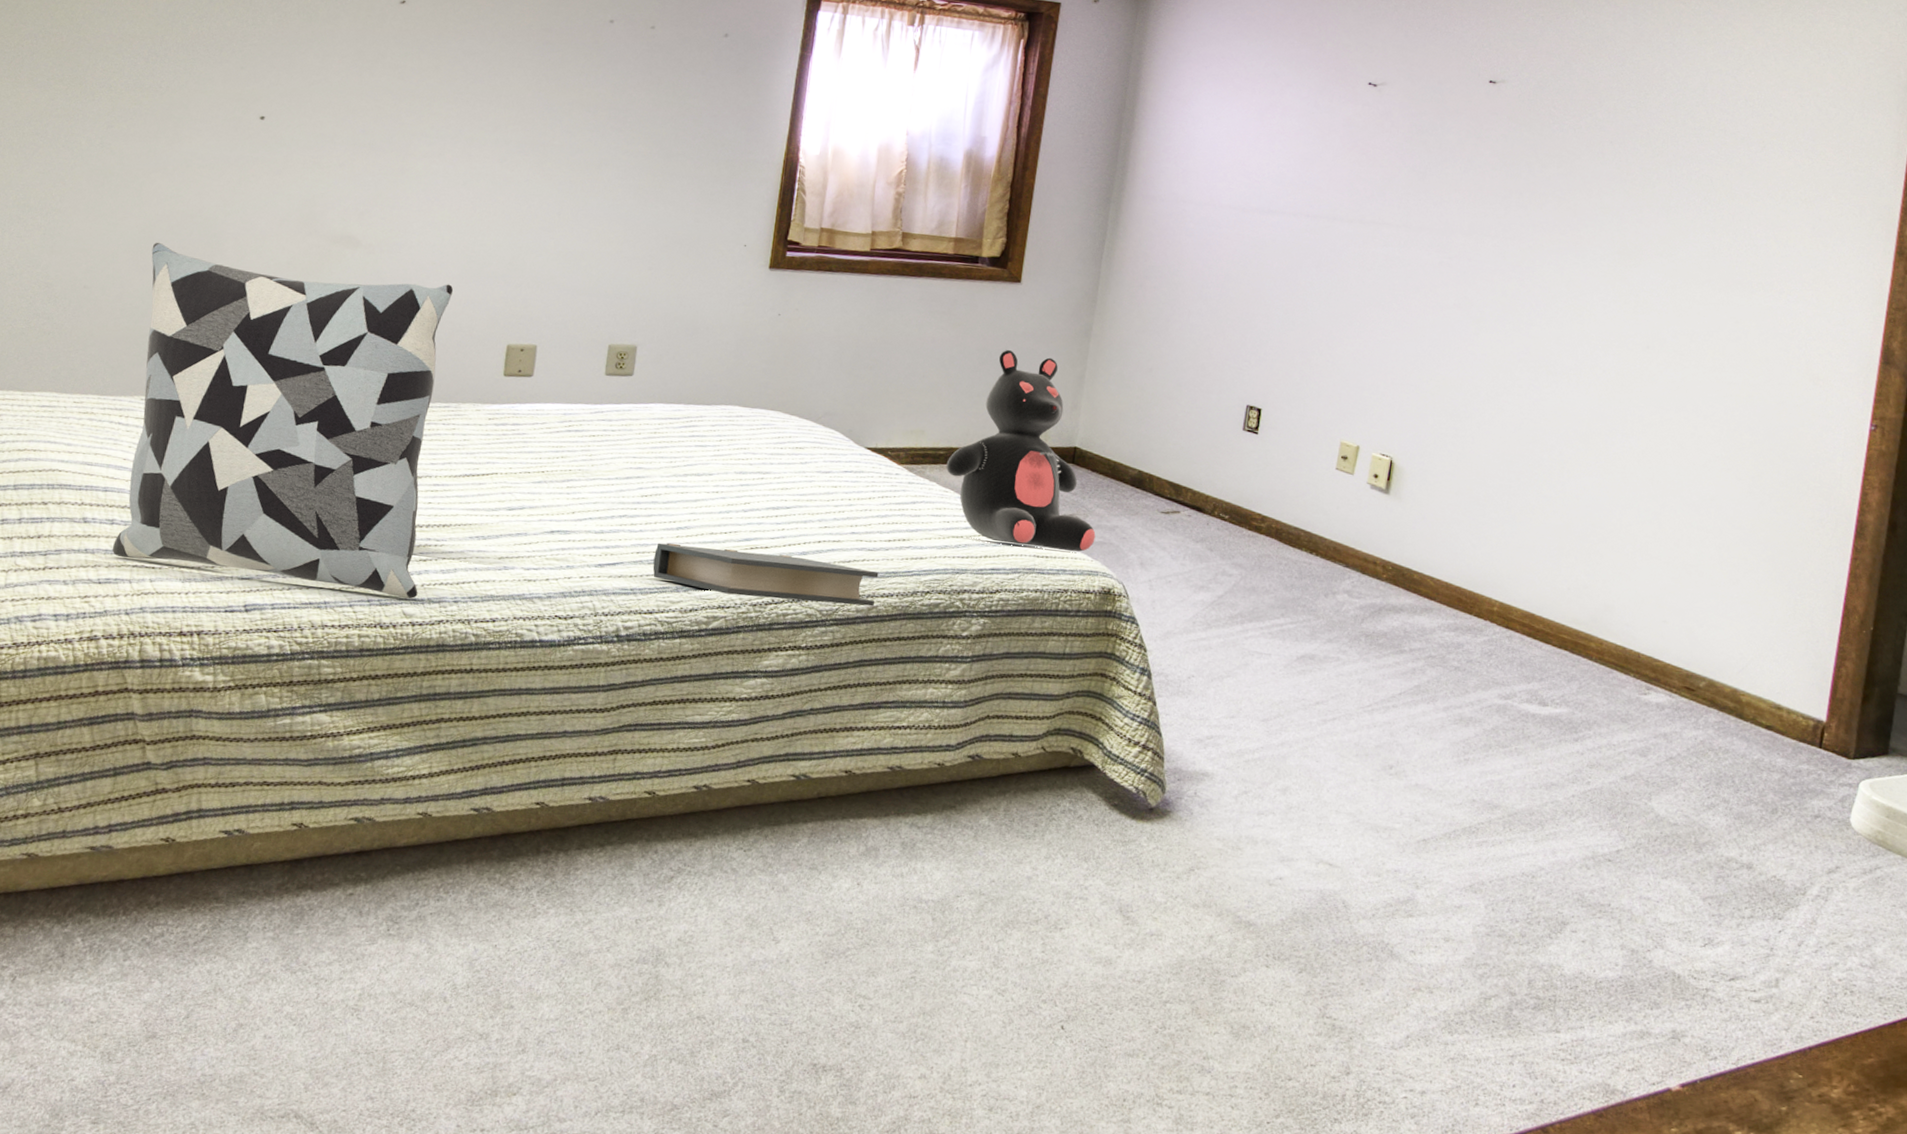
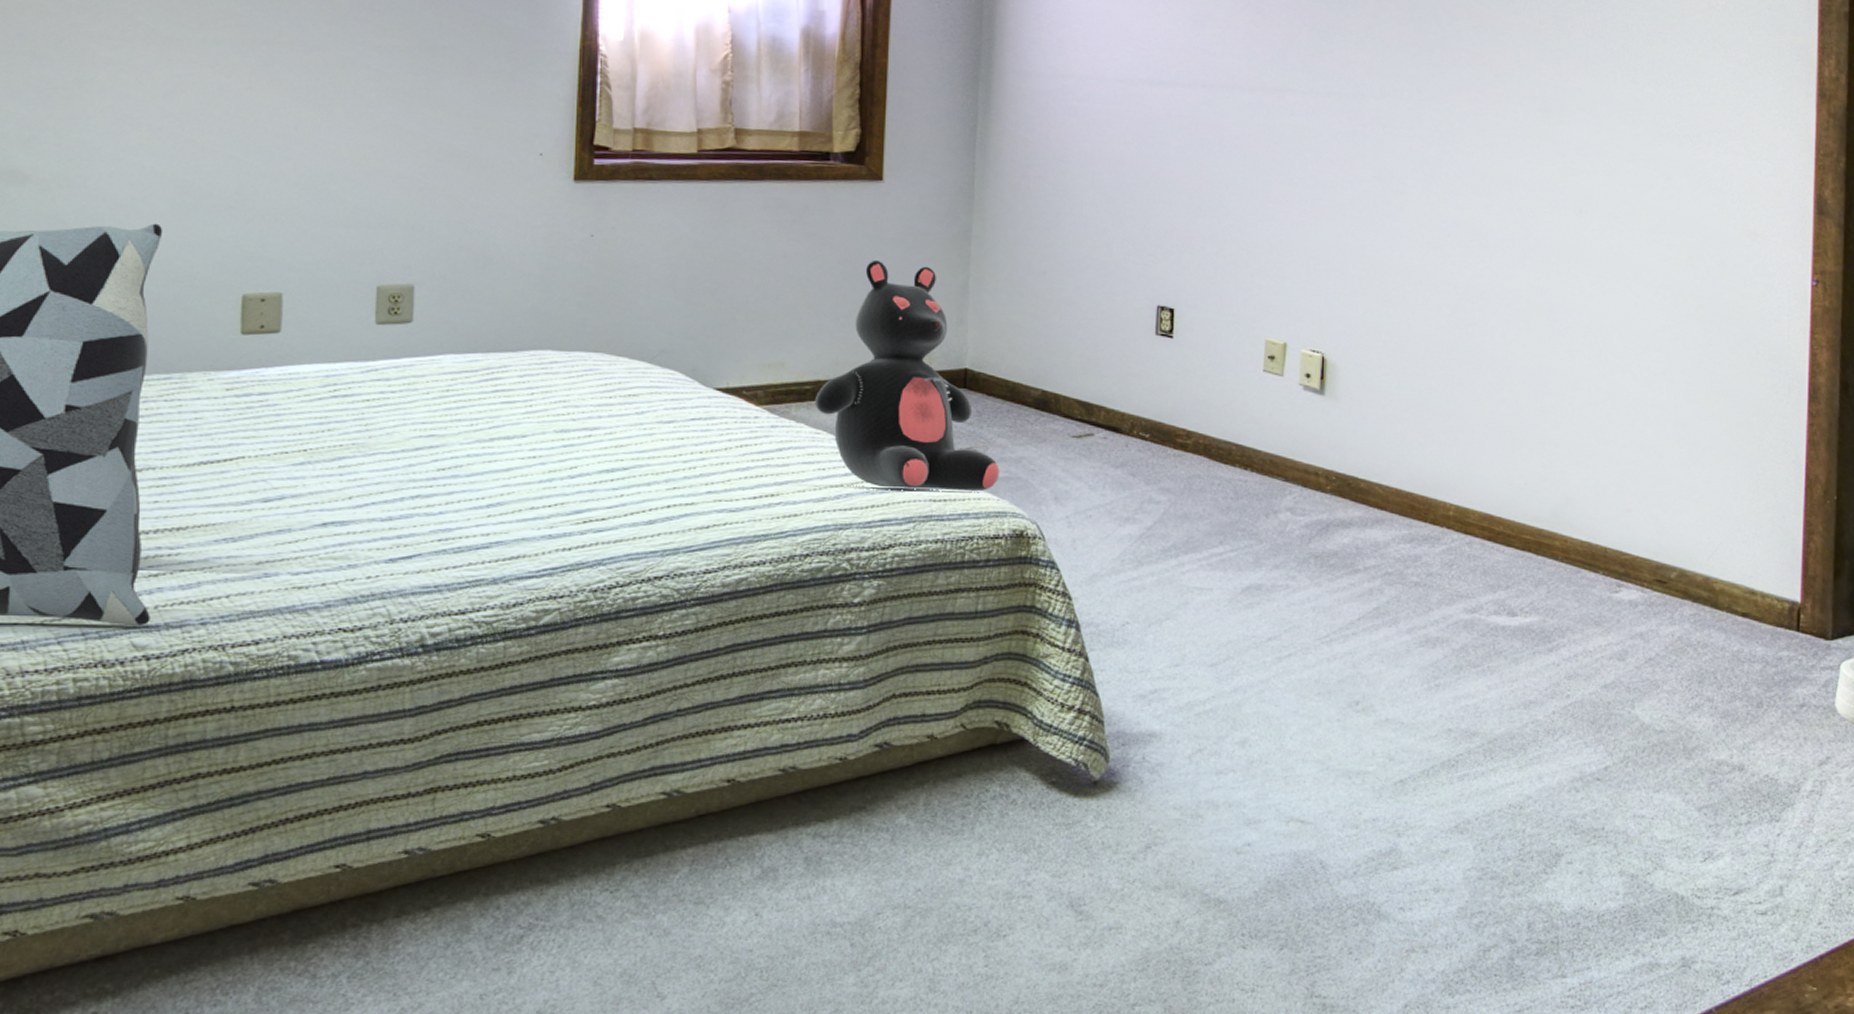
book: present [653,542,879,607] -> none [460,524,745,581]

